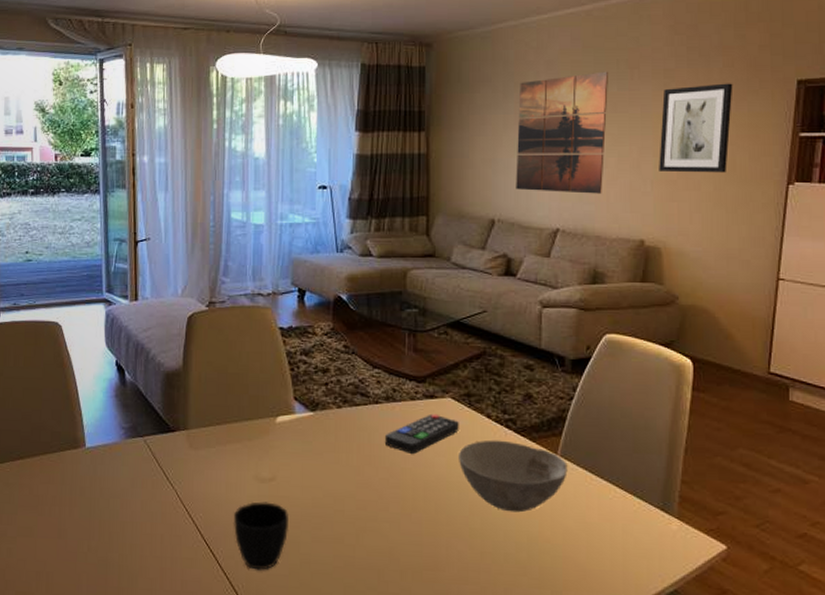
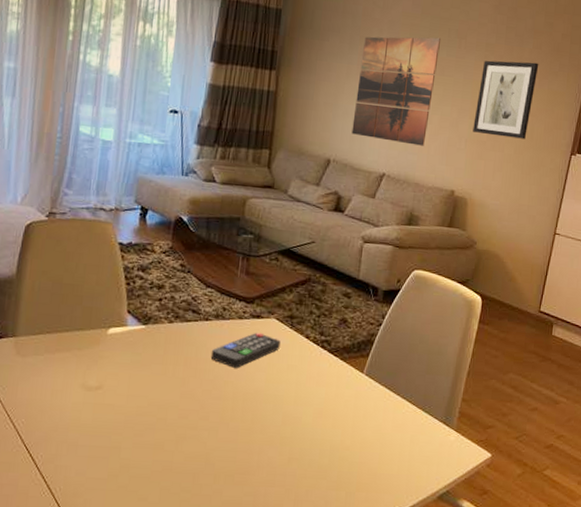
cup: present [233,501,288,570] -> none [55,408,112,474]
bowl: present [459,440,568,513] -> none [277,358,371,424]

